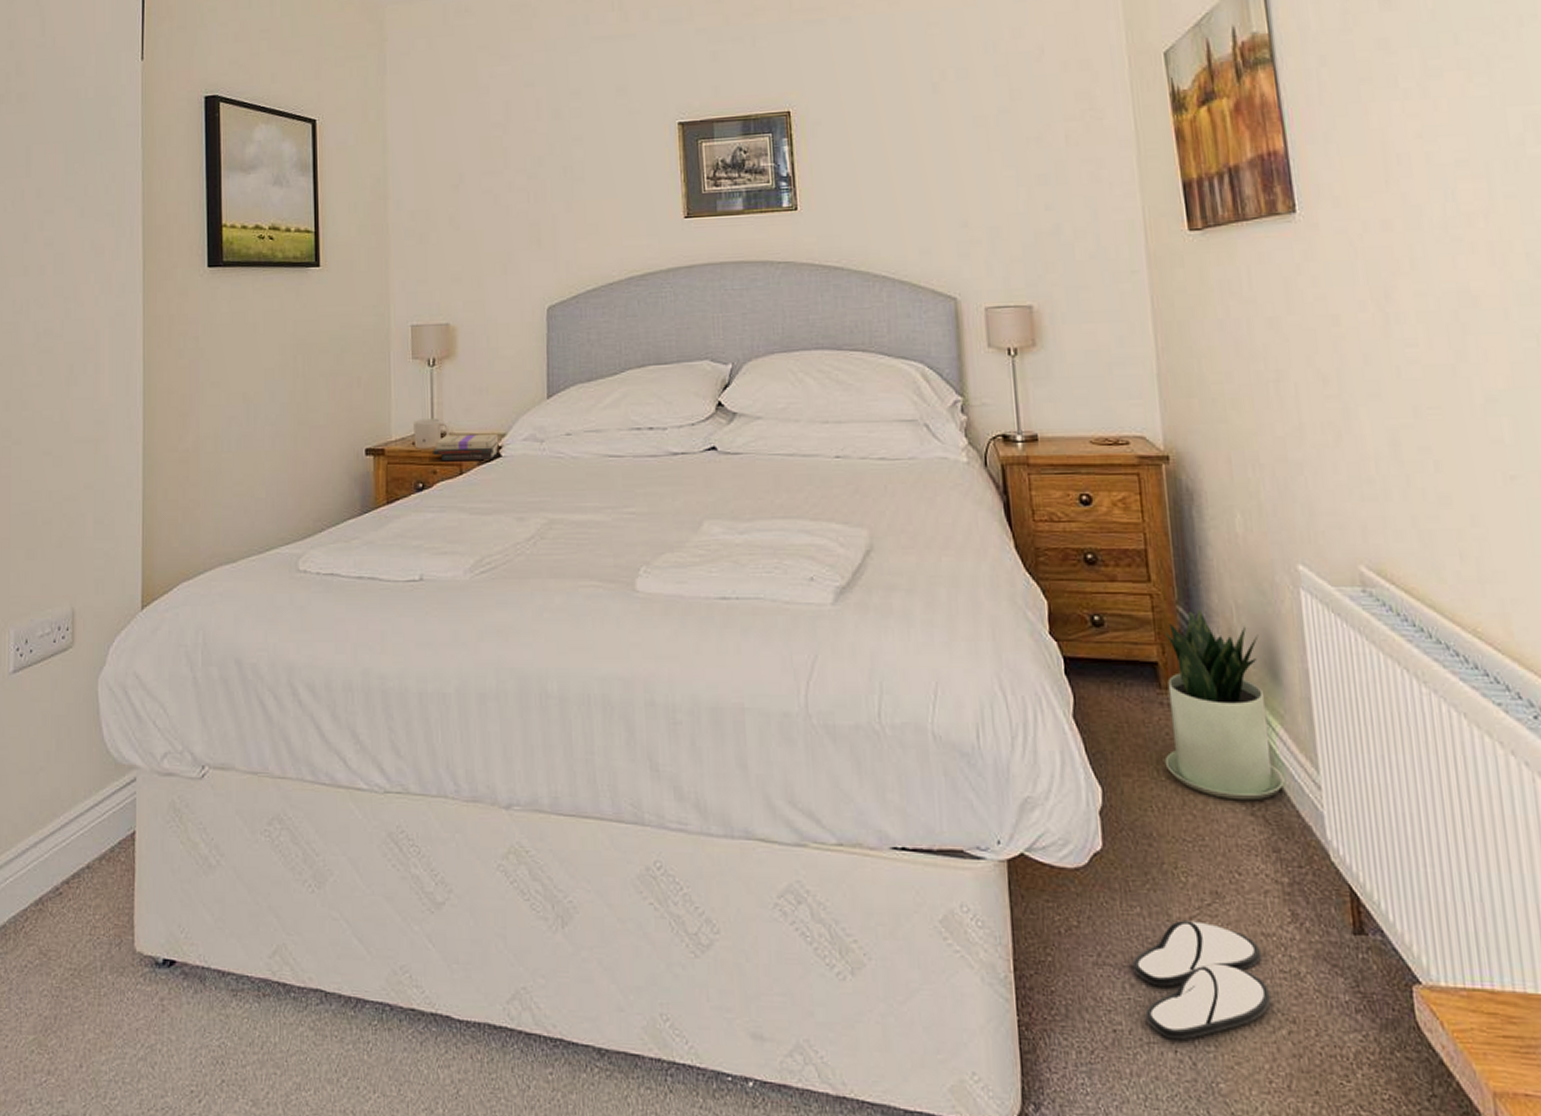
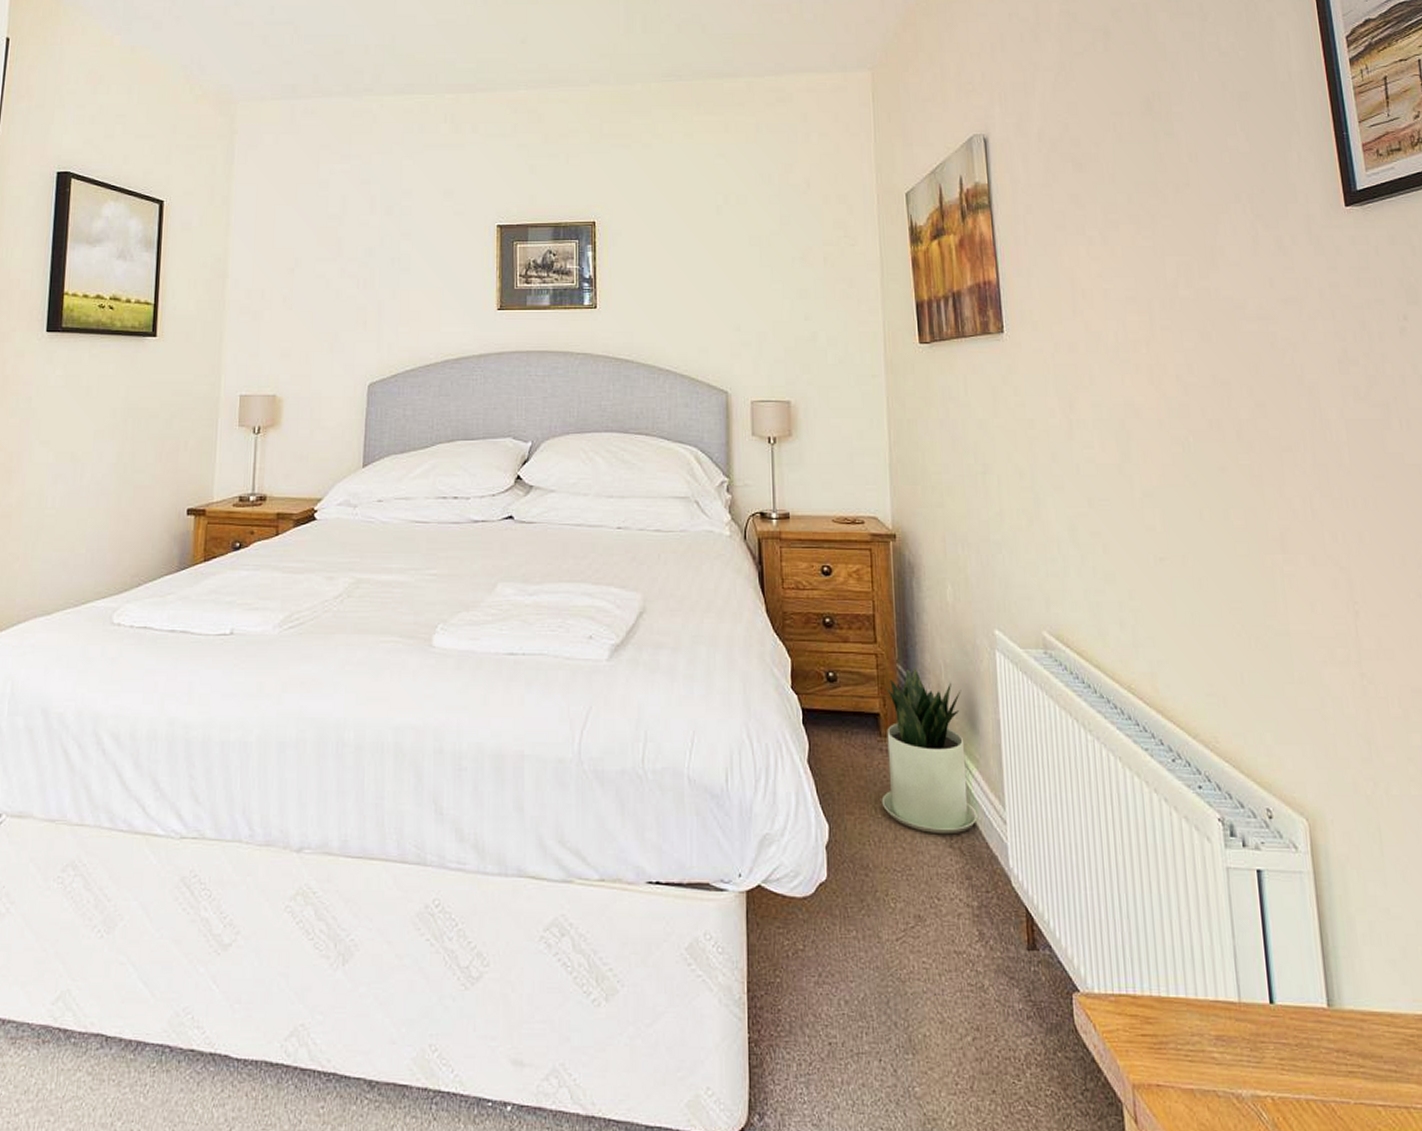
mug: present [413,418,450,450] -> none [234,482,269,512]
books: present [433,433,499,460] -> none [252,498,315,522]
slippers: present [1132,920,1271,1040] -> none [847,942,959,1050]

